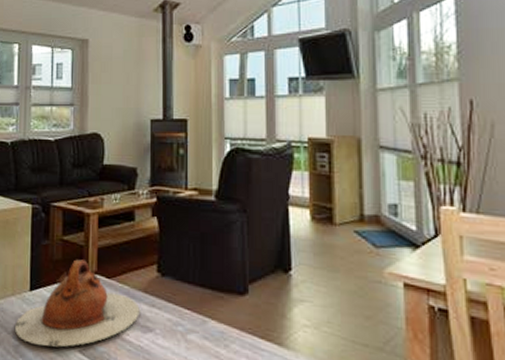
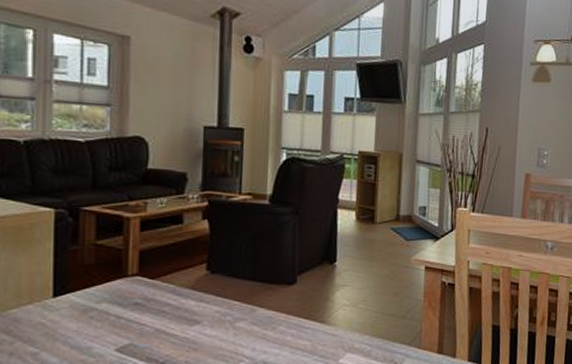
teapot: present [15,259,140,347] -> none [34,263,187,351]

